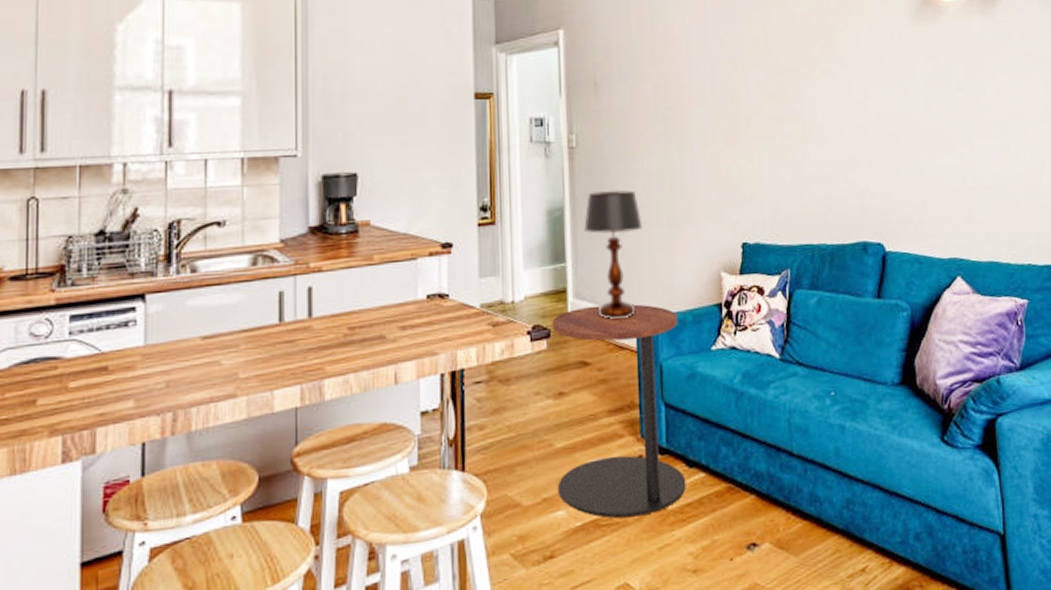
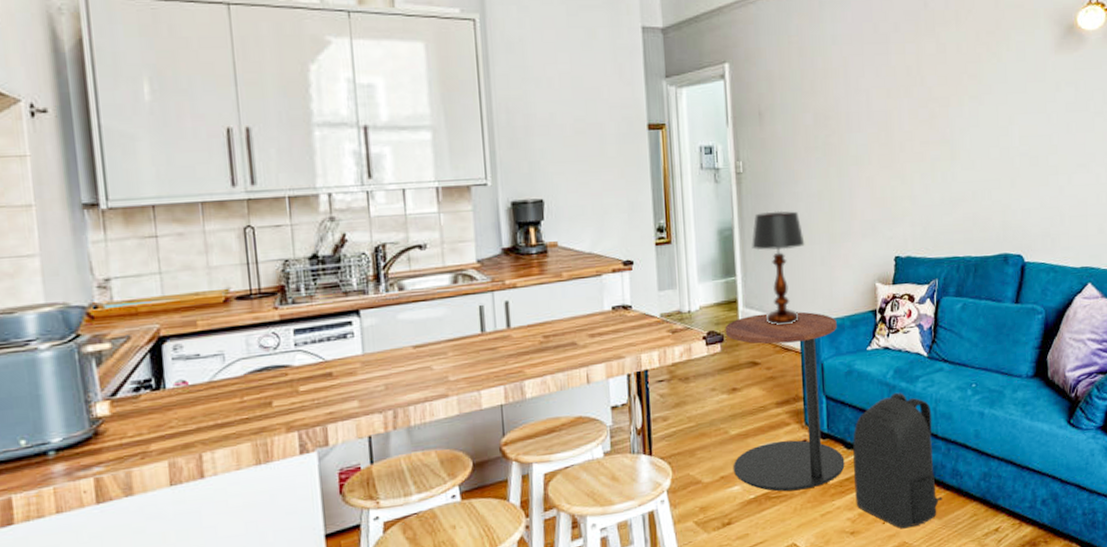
backpack: none [695,400,800,567] -> present [853,392,943,529]

